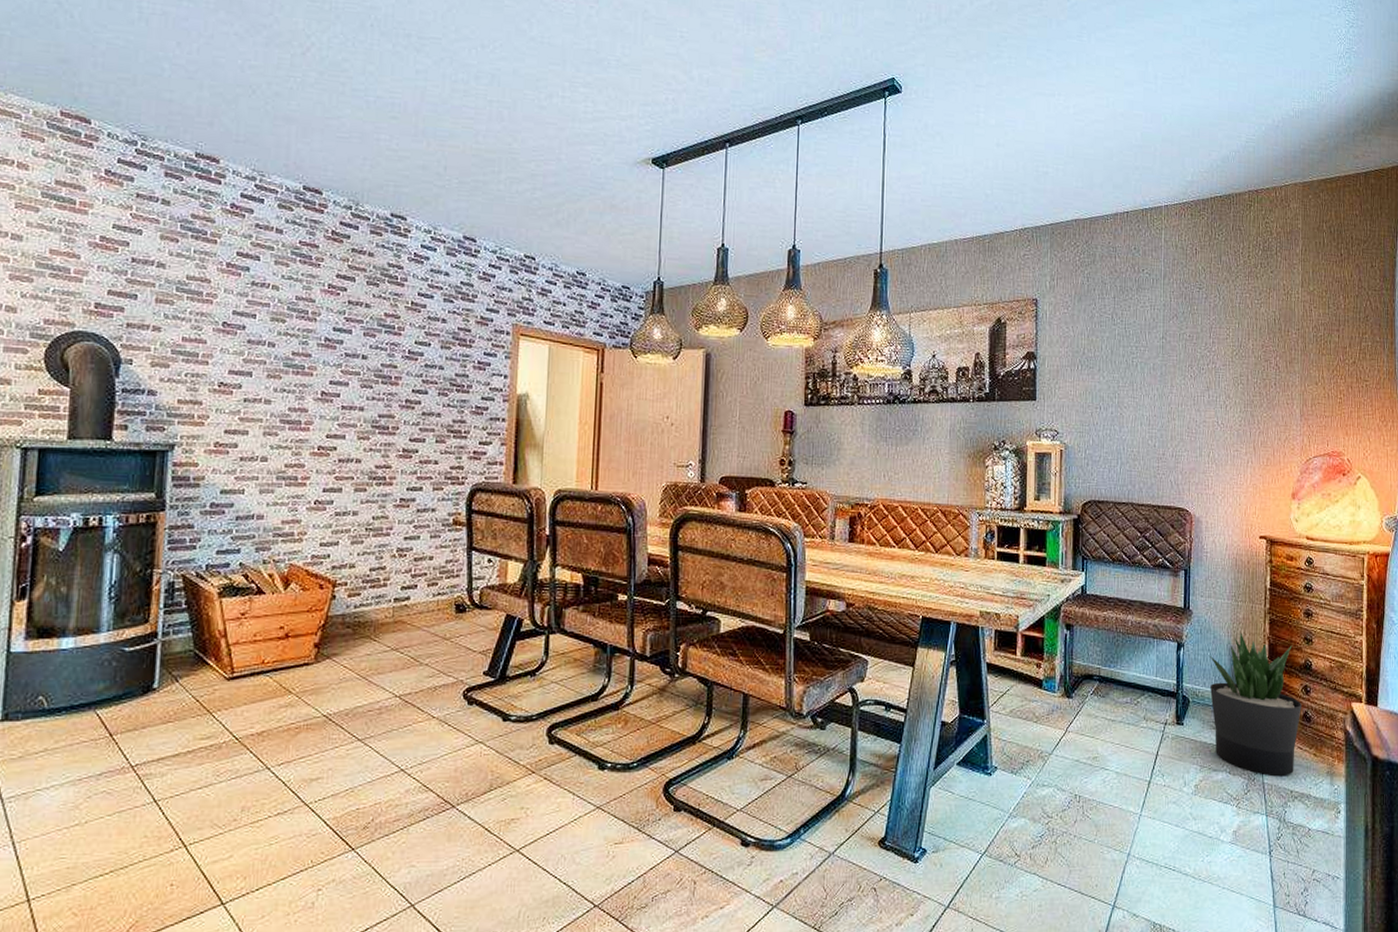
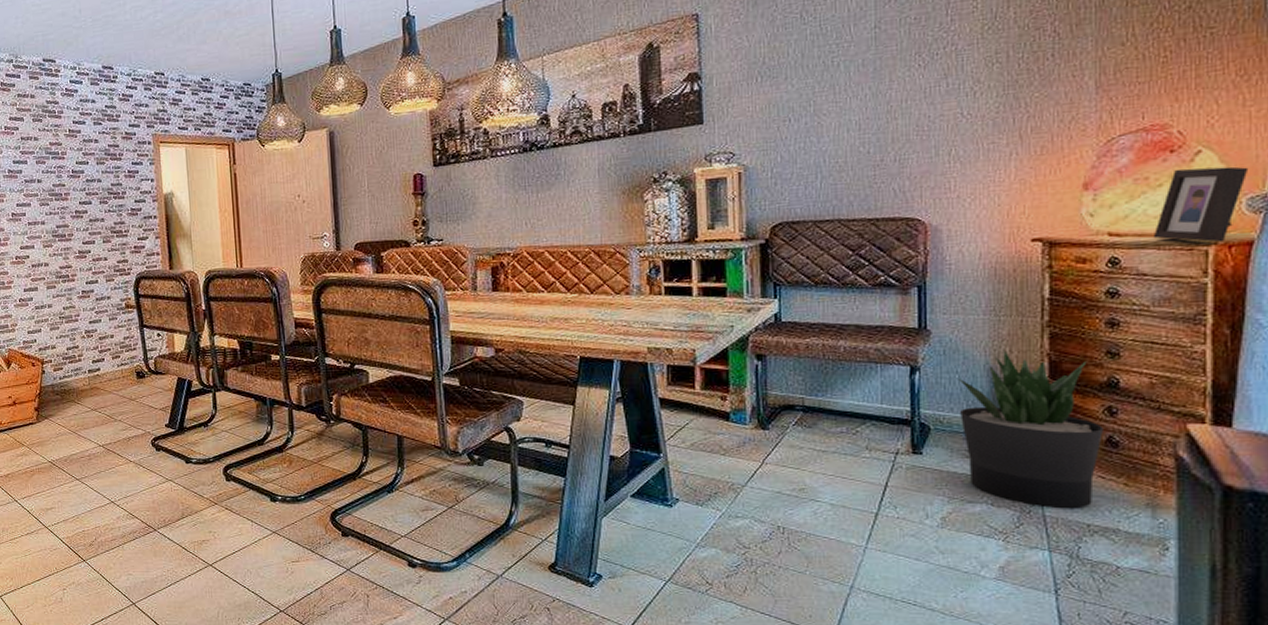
picture frame: none [1332,489,1387,552] -> present [1153,166,1249,243]

